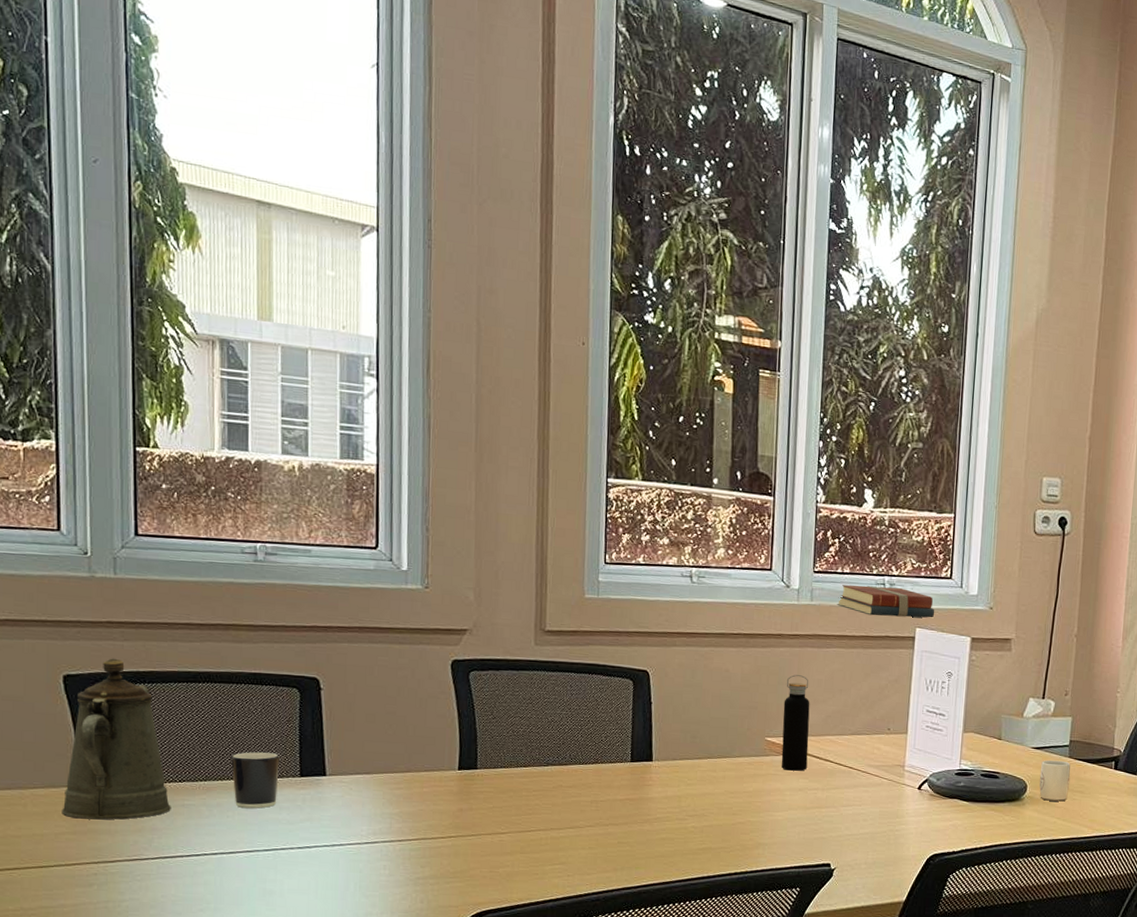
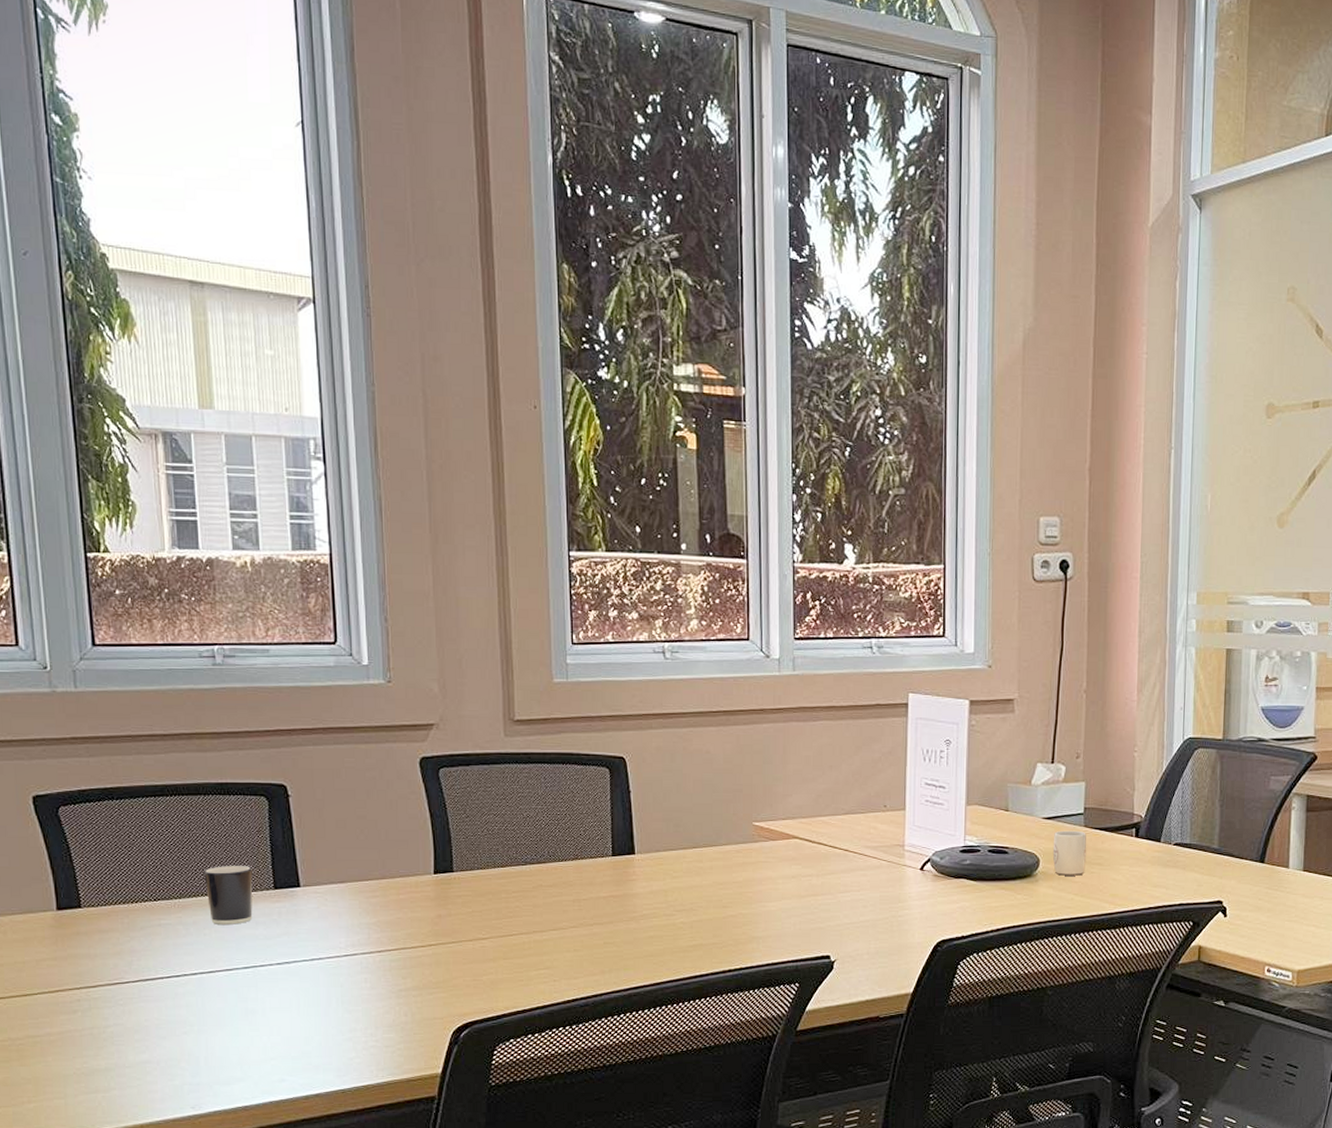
coffee pot: present [62,658,171,820] -> none [41,775,148,944]
water bottle: present [781,675,810,771] -> none [770,752,800,857]
books: present [836,585,935,618] -> none [821,650,929,683]

